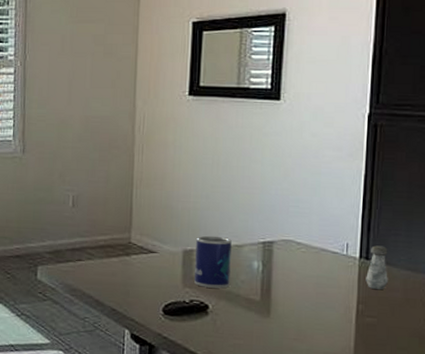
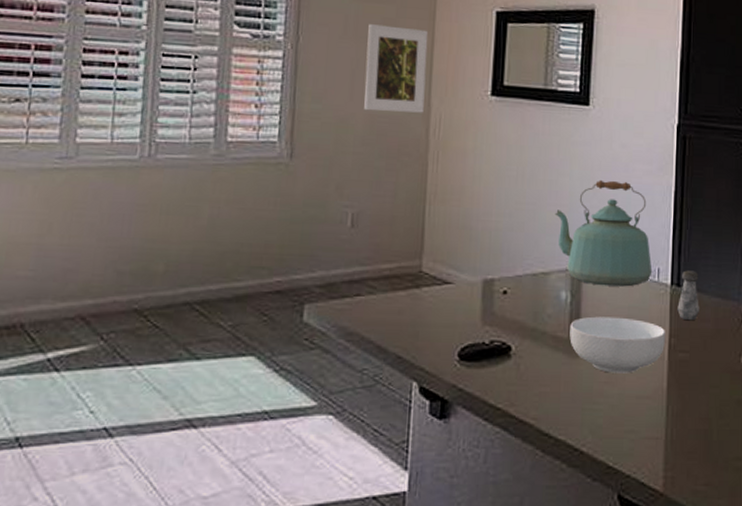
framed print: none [79,41,133,113] -> present [364,24,429,113]
mug: present [194,235,232,289] -> none [495,261,538,325]
kettle: none [247,165,341,259] -> present [555,179,653,287]
cereal bowl: none [261,283,354,333] -> present [569,316,666,374]

